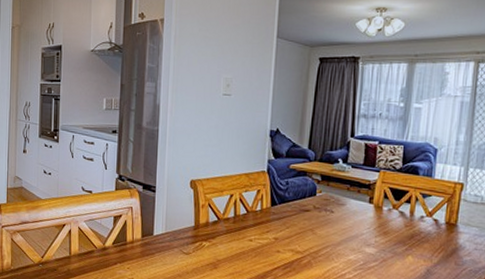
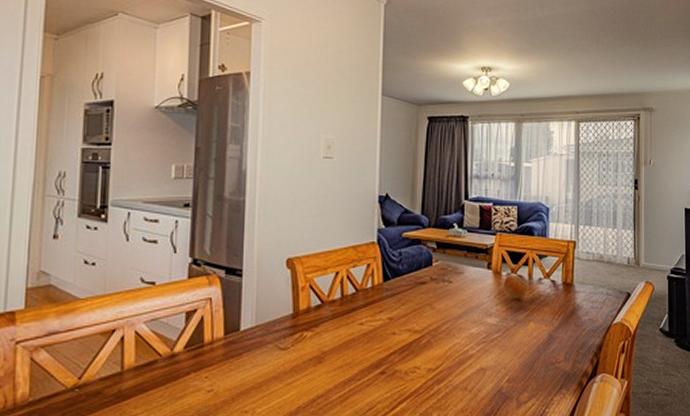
fruit: none [383,210,409,234] -> present [503,274,528,299]

